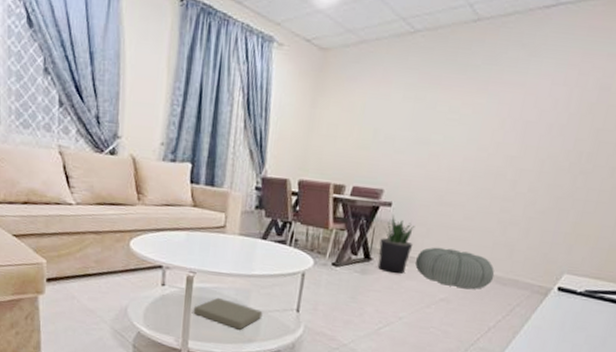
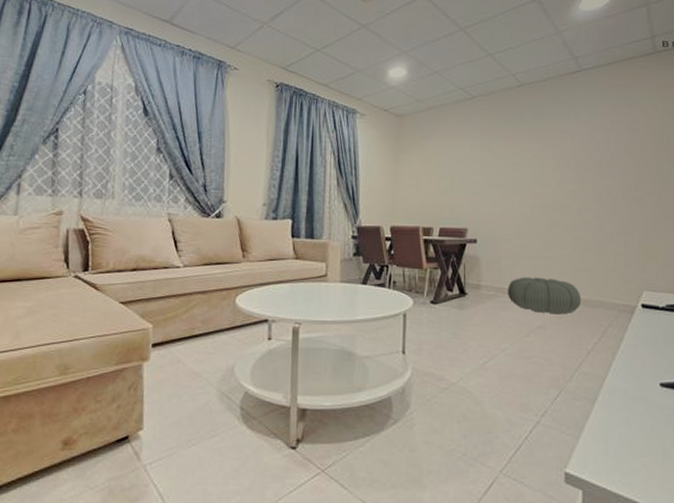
book: present [193,297,263,330] -> none [300,346,370,378]
planter: present [377,215,415,273] -> none [472,251,501,305]

